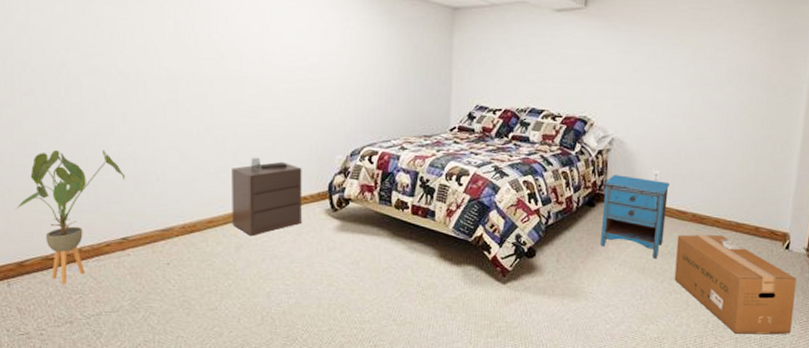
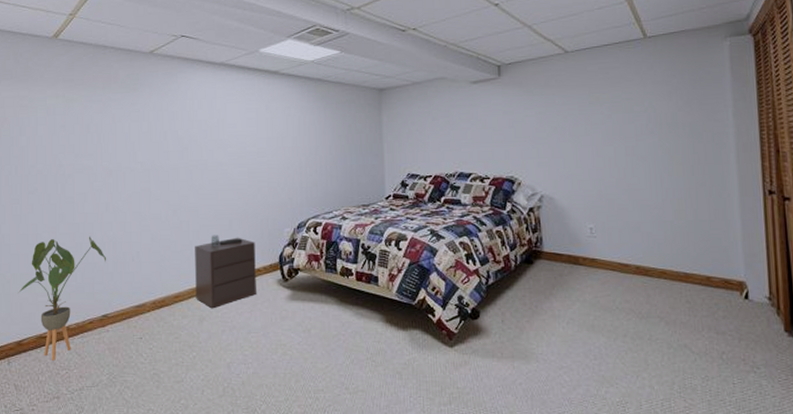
nightstand: present [600,175,669,259] -> none [540,231,610,316]
box: present [674,234,797,335] -> none [623,286,771,396]

